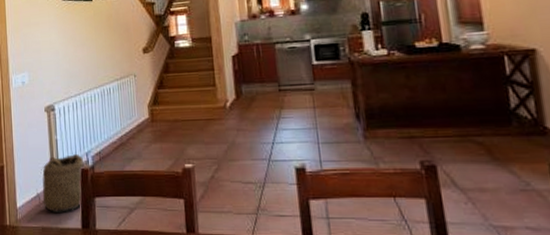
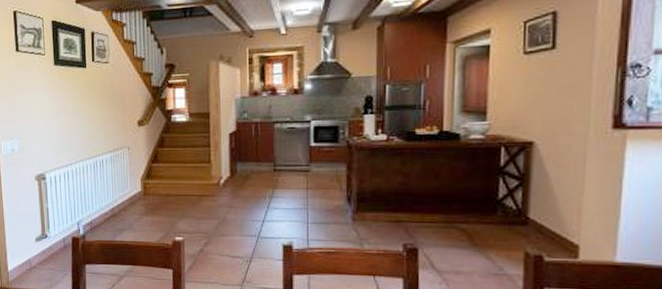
basket: present [36,153,87,212] -> none [27,222,78,277]

